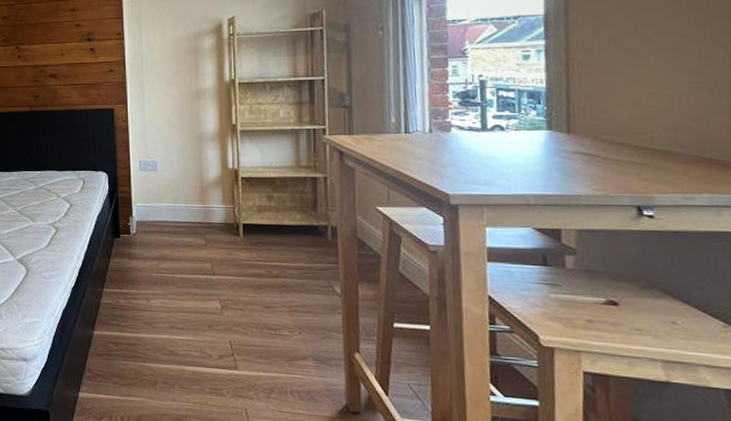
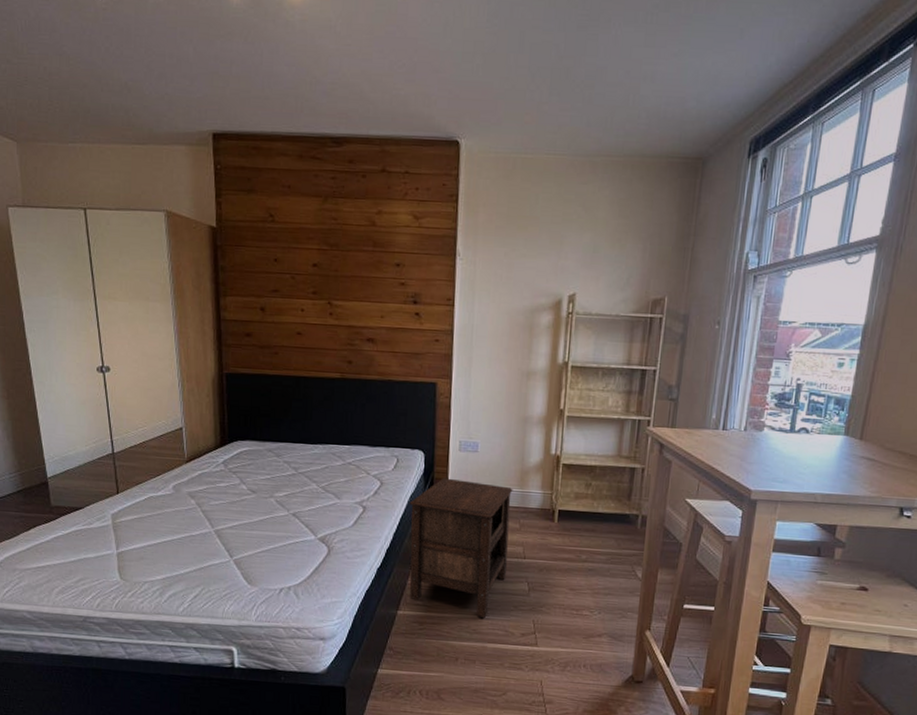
nightstand: none [97,197,198,338] -> present [409,477,513,618]

